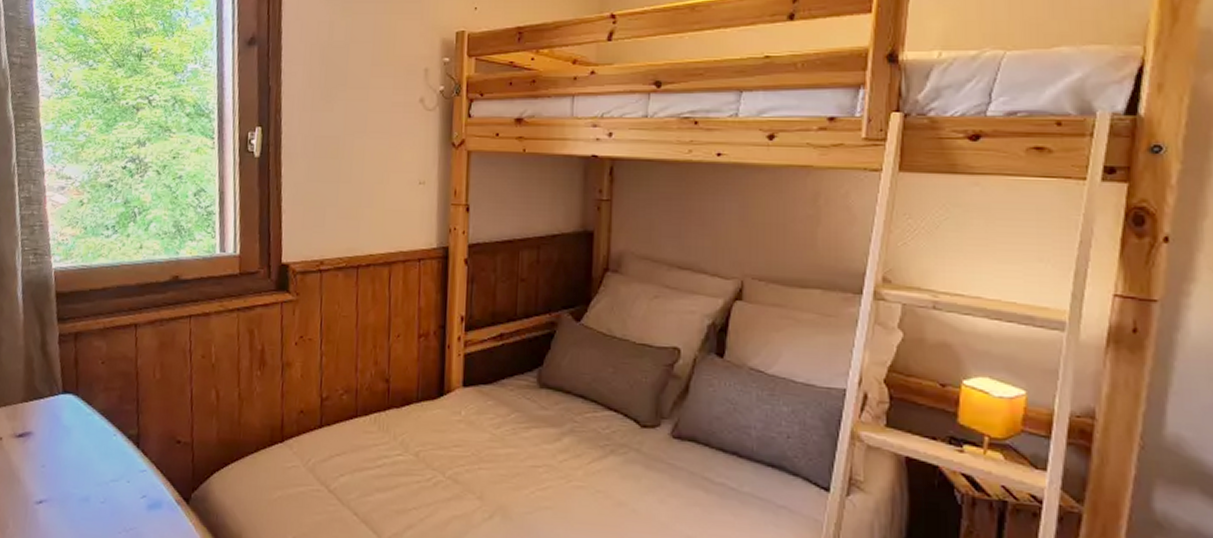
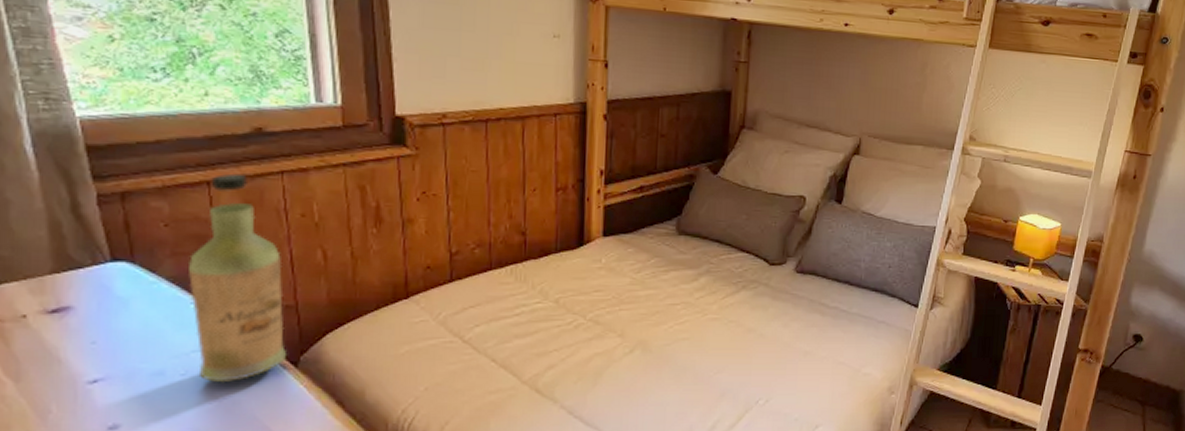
bottle: none [113,317,185,513] -> present [189,174,288,382]

